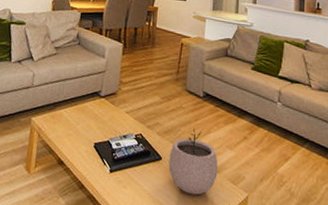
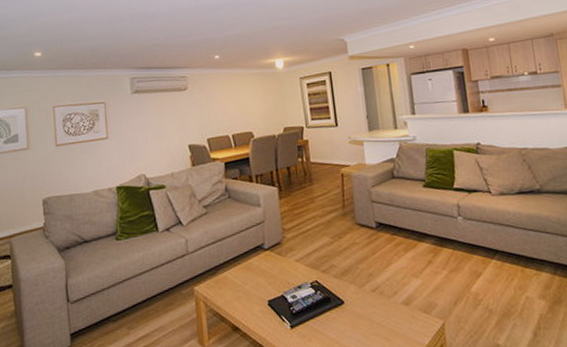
plant pot: present [168,128,218,195] -> none [351,262,408,334]

